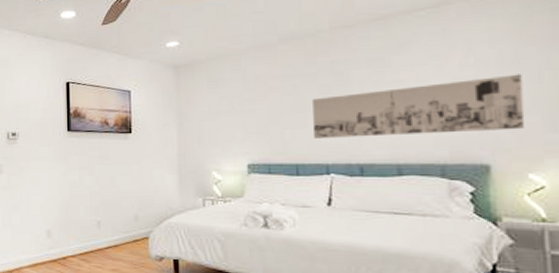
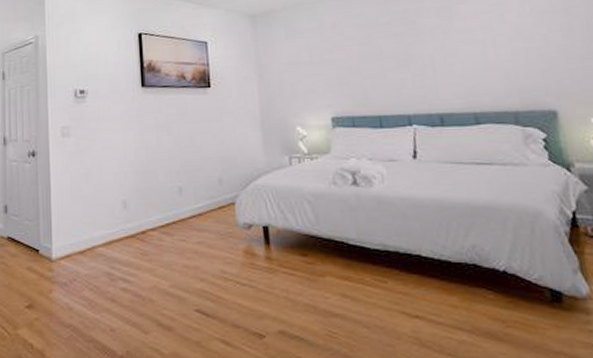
wall art: present [313,74,526,138] -> none [388,21,582,88]

